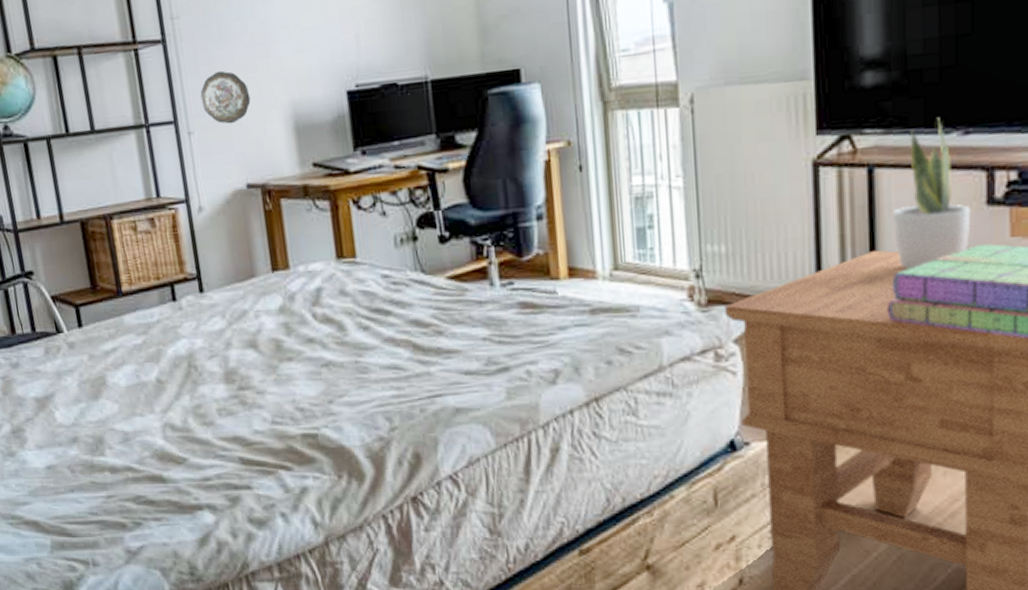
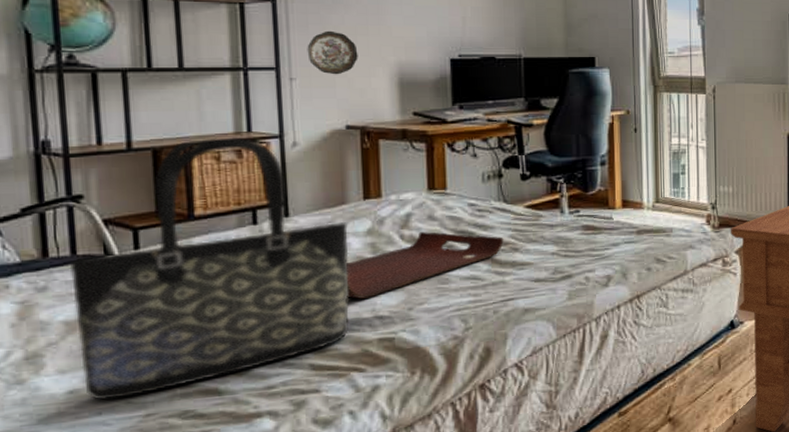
tote bag: none [32,204,273,477] -> present [69,137,350,400]
serving tray: none [262,310,425,387] -> present [346,232,504,299]

